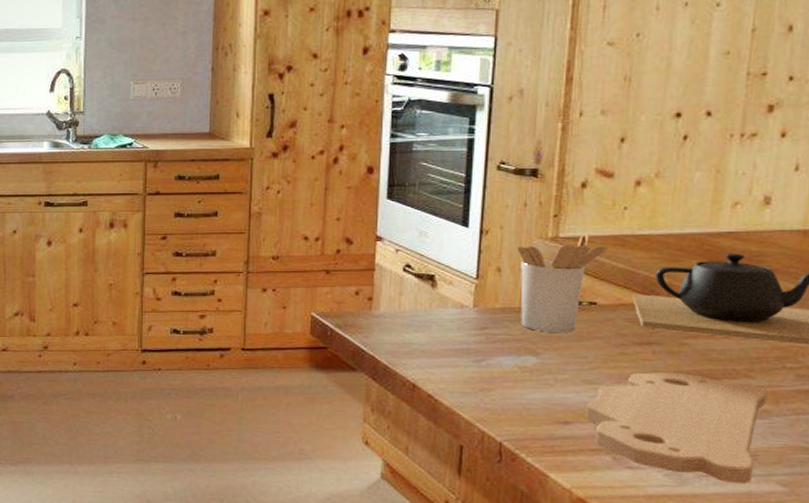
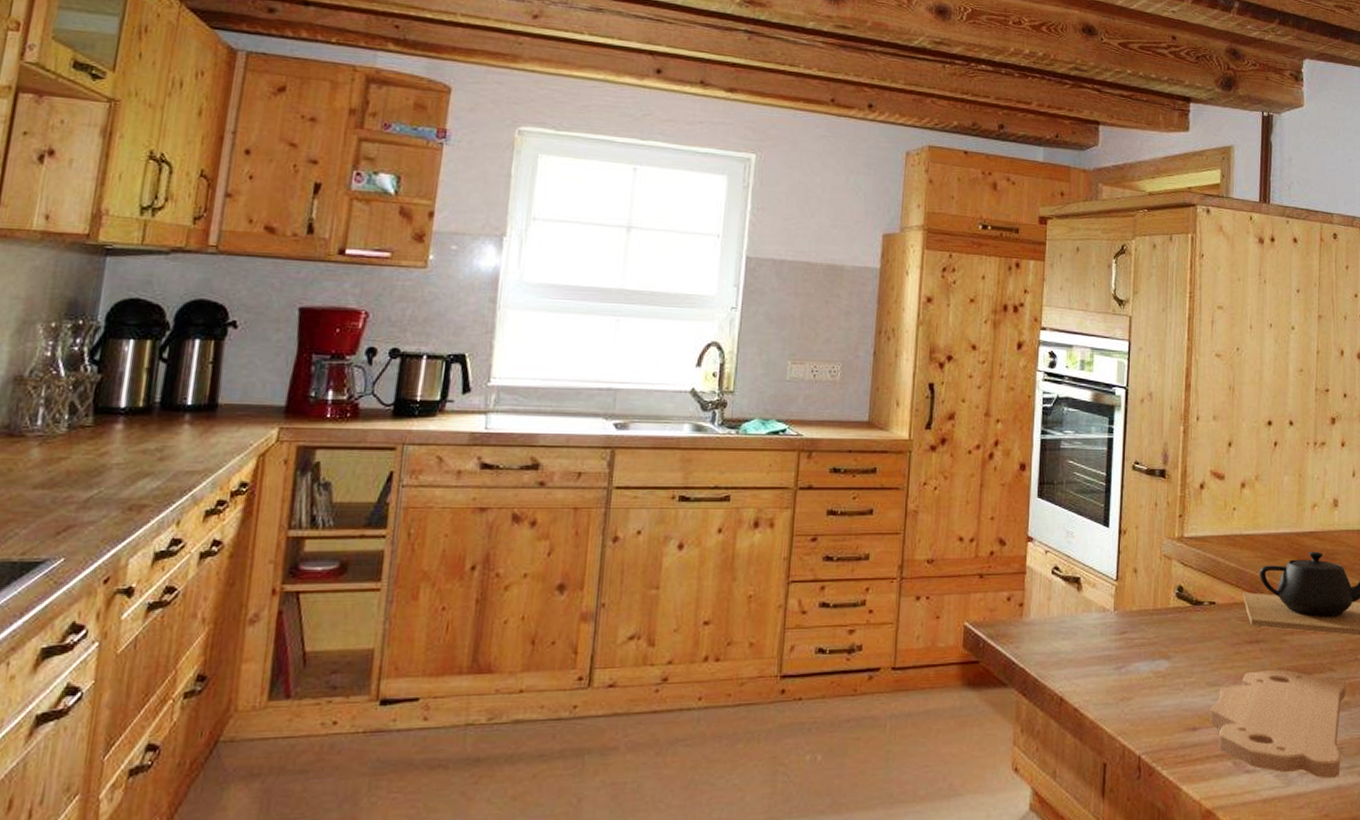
utensil holder: present [517,233,608,333] -> none [1150,533,1222,634]

